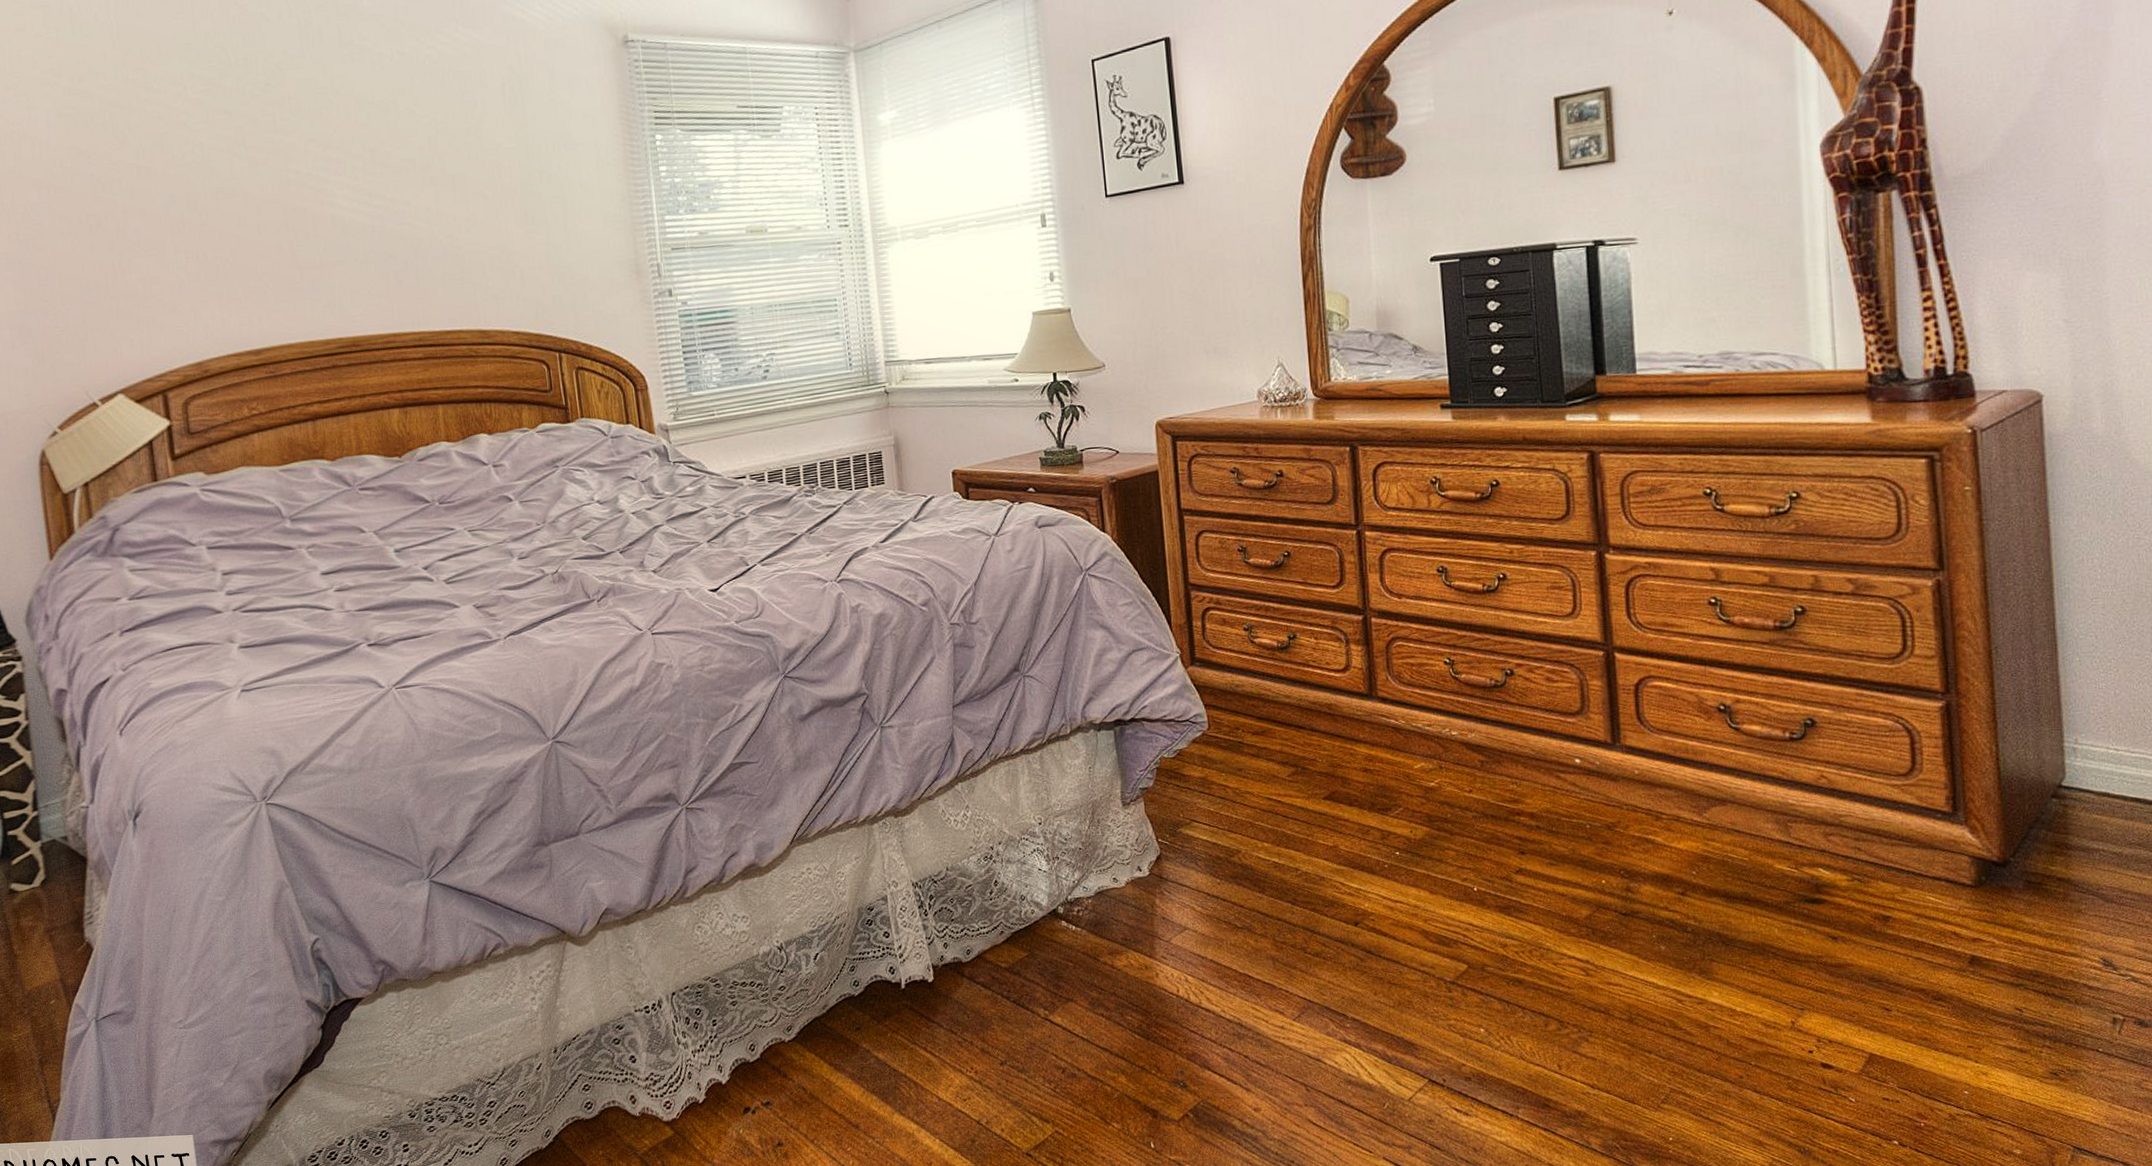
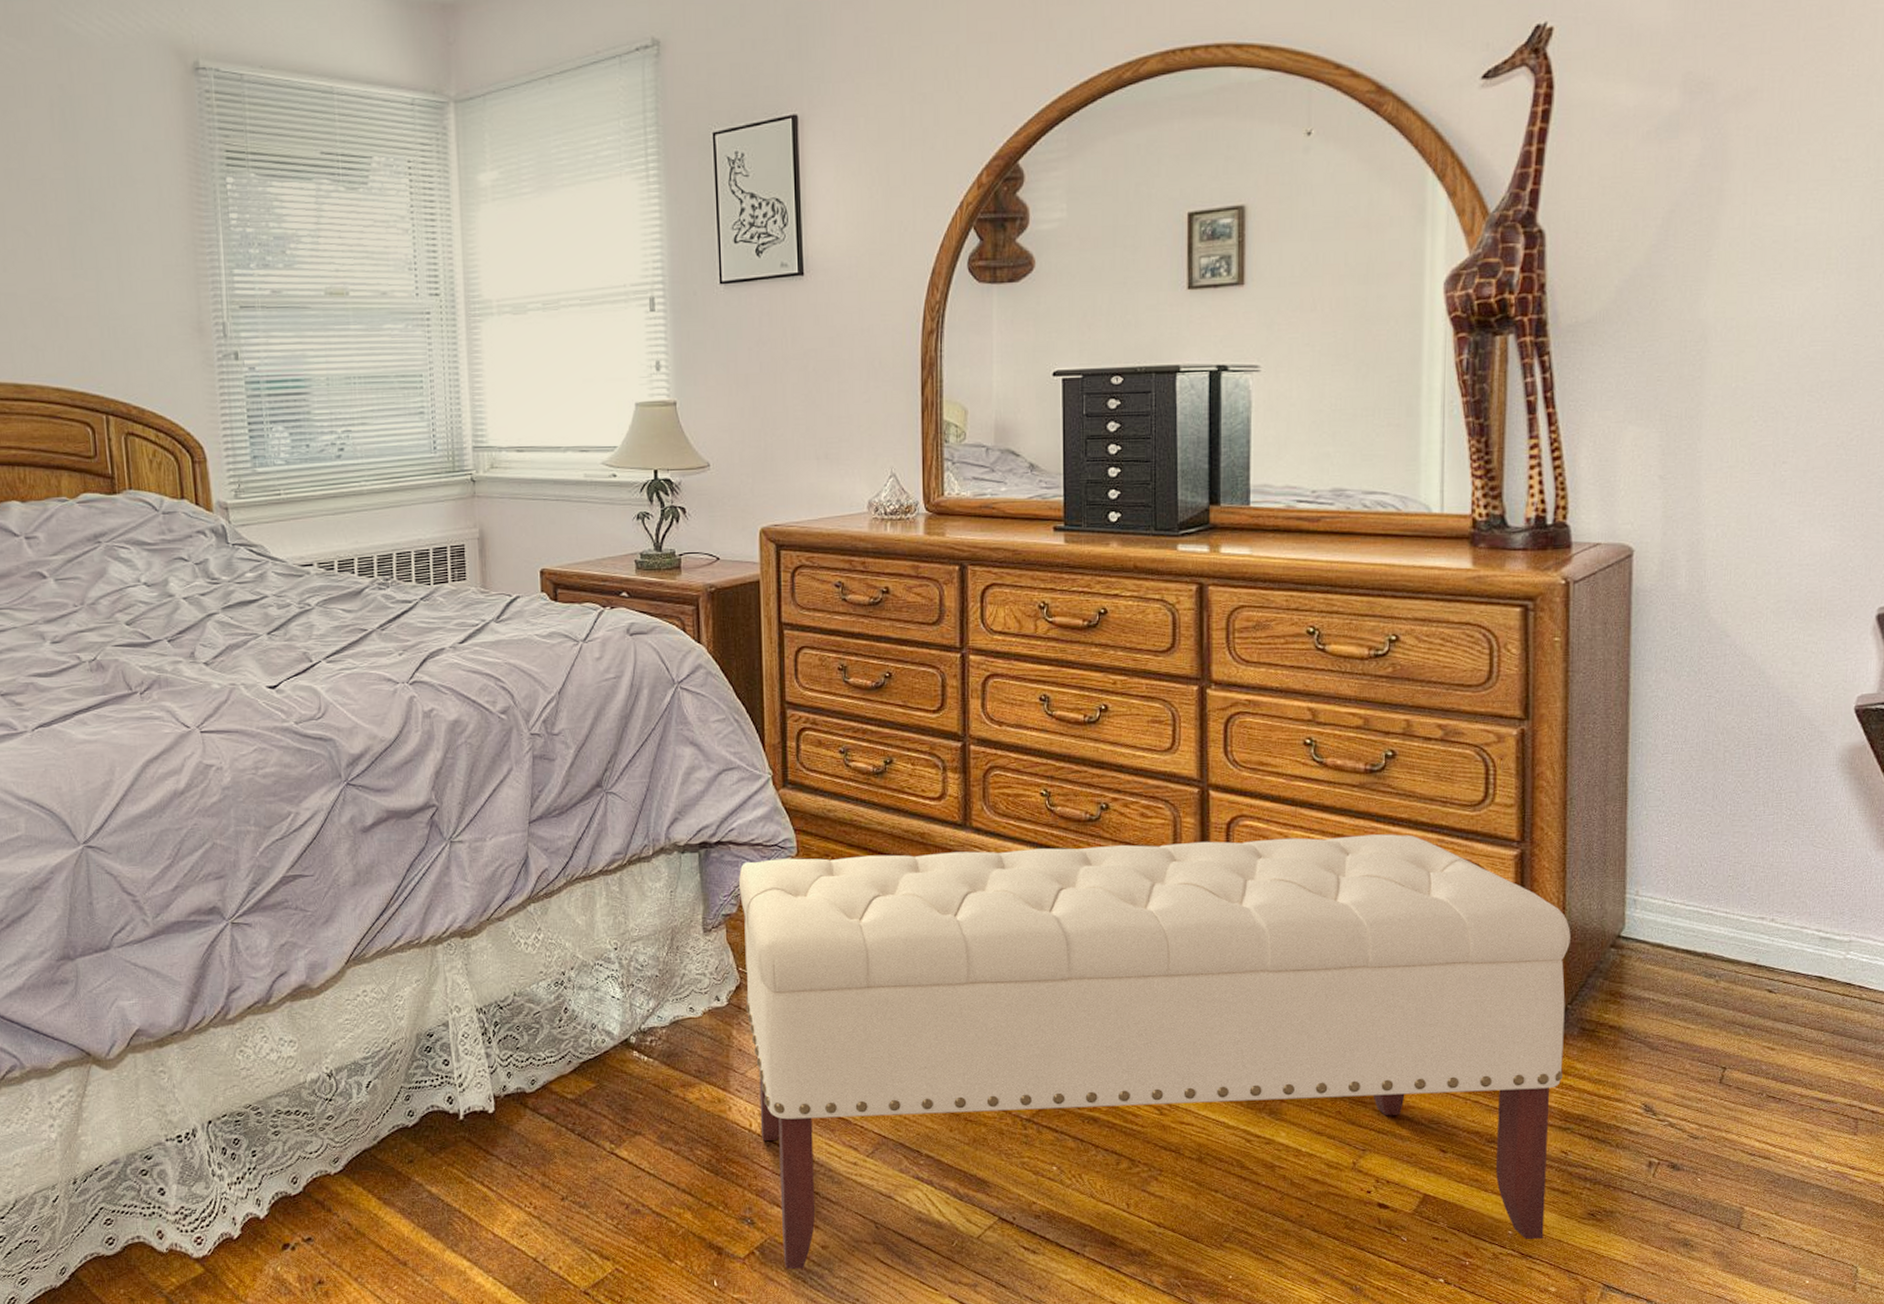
bench: none [1154,689,2010,1132] -> present [739,834,1571,1270]

